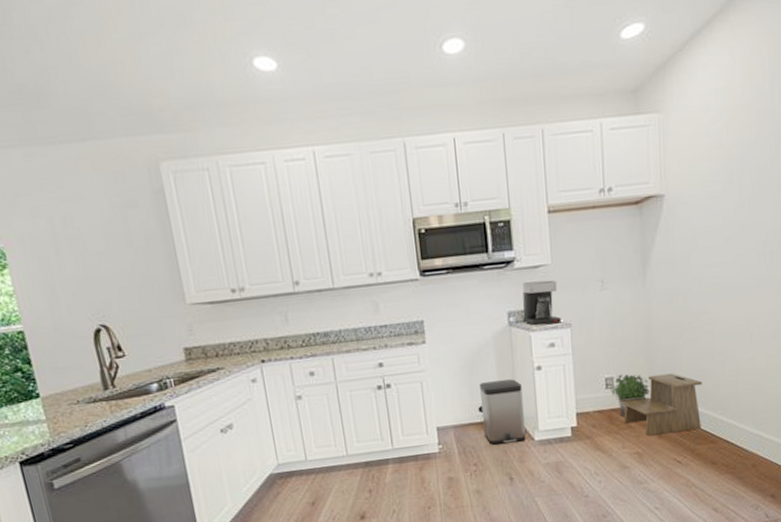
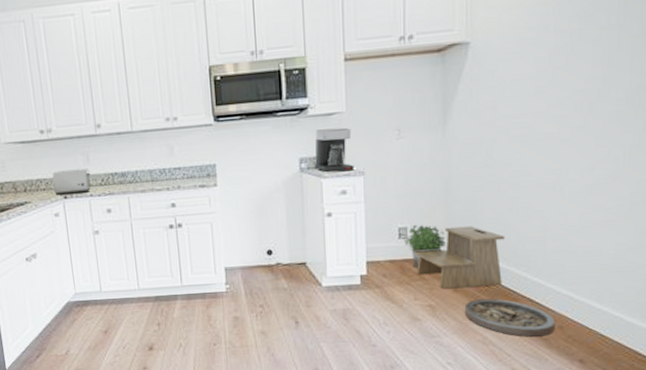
toaster: none [247,329,291,359] -> present [52,168,91,195]
pedal bin: present [480,379,526,445] -> none [269,224,313,288]
pet bowl: none [668,442,749,477] -> present [464,298,555,337]

